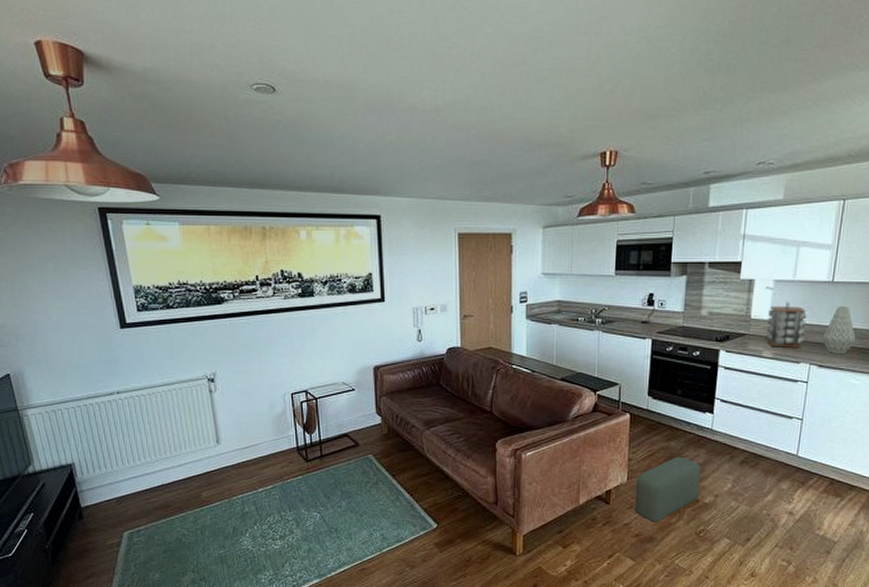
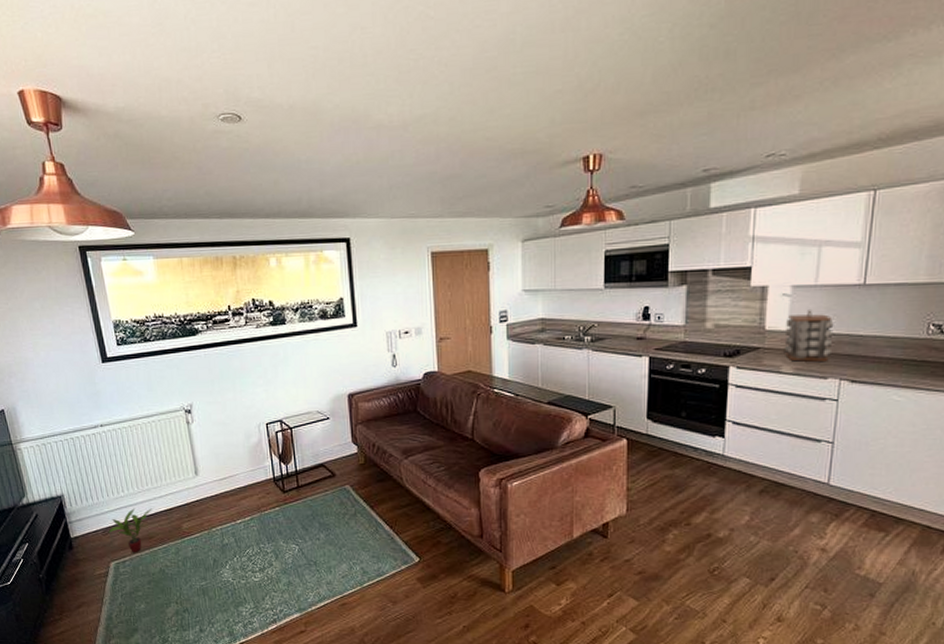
potted plant: none [122,477,171,522] -> present [108,508,153,553]
pouf: present [634,456,702,523] -> none [636,485,713,559]
vase: present [822,307,856,355] -> none [853,312,897,368]

